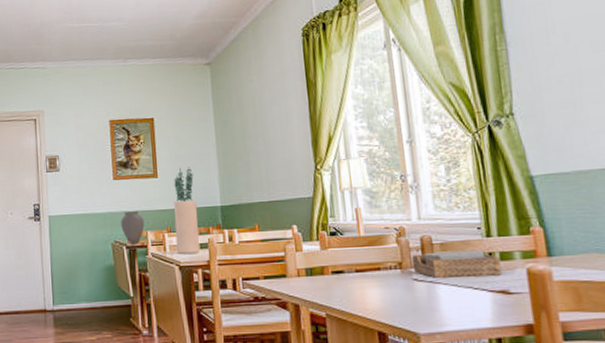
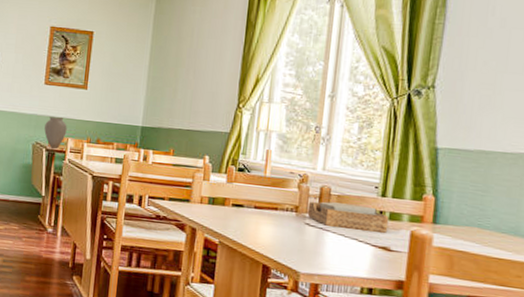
vase: present [173,167,200,255] -> none [92,83,121,167]

